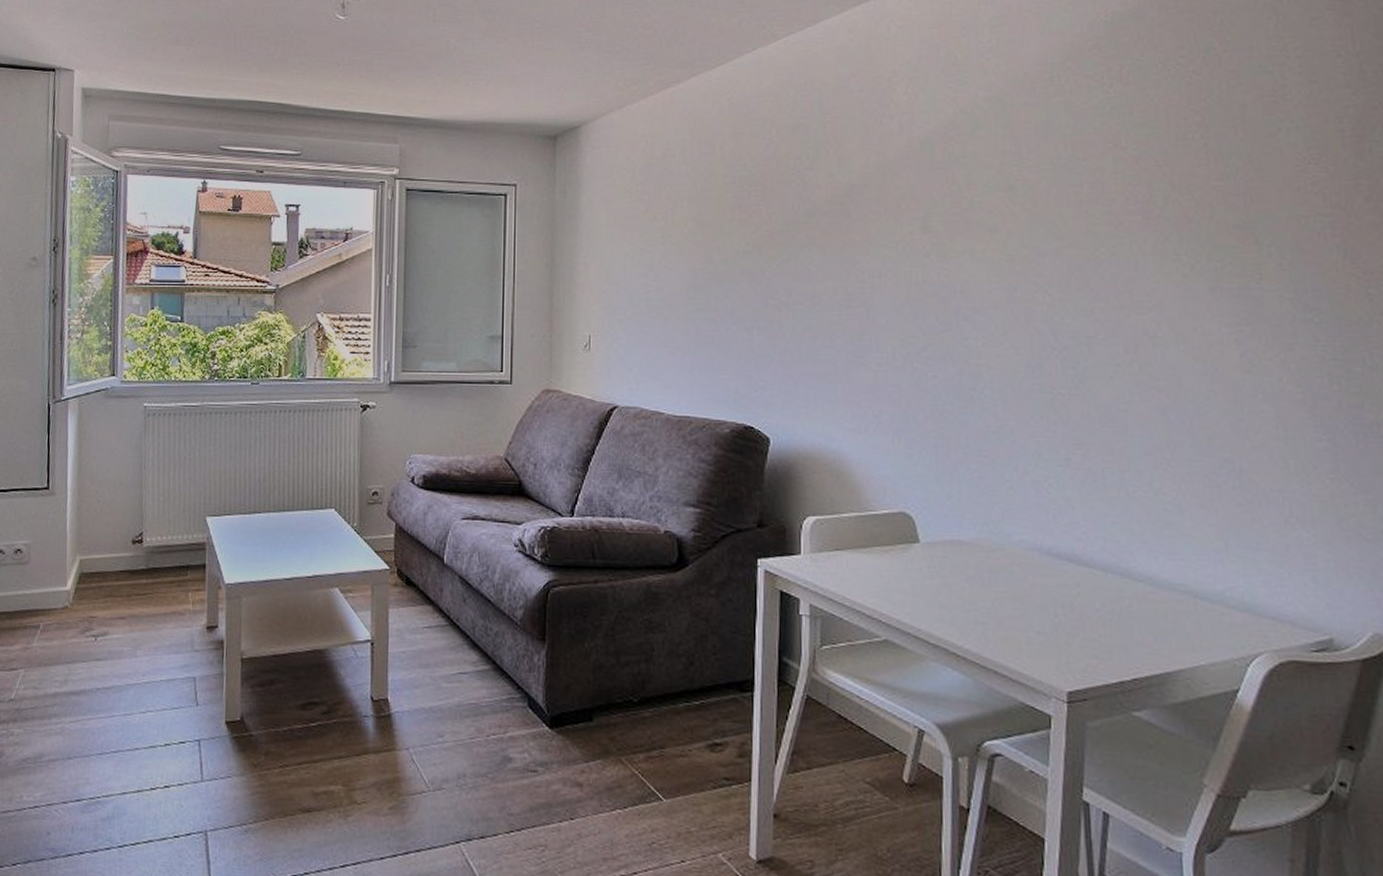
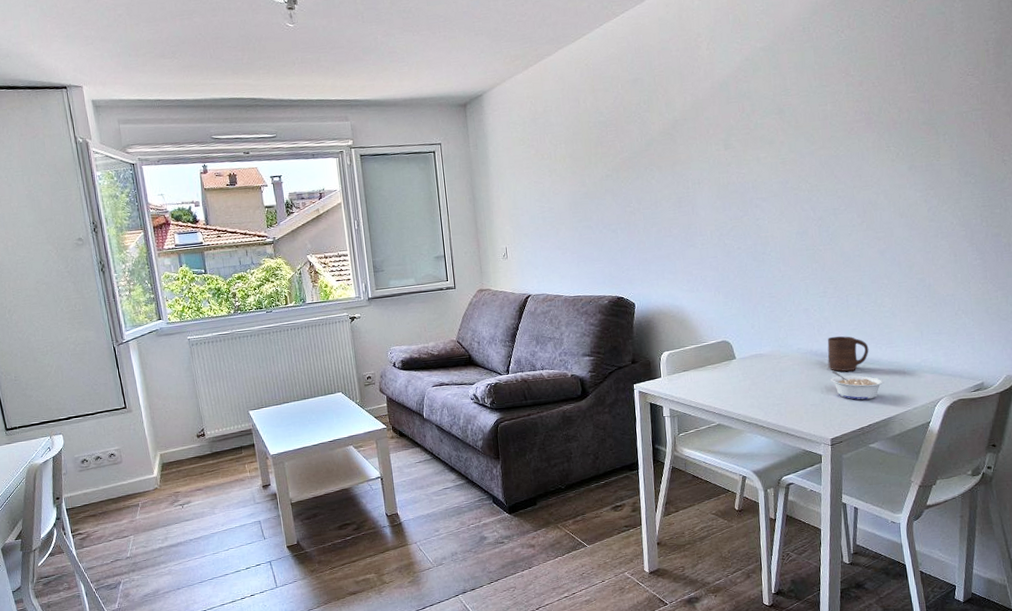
cup: none [1067,529,1137,588] -> present [827,336,869,372]
legume: none [1071,582,1161,638] -> present [831,370,884,400]

